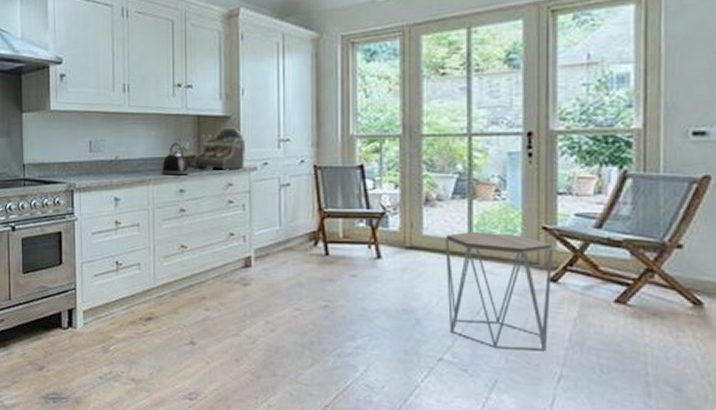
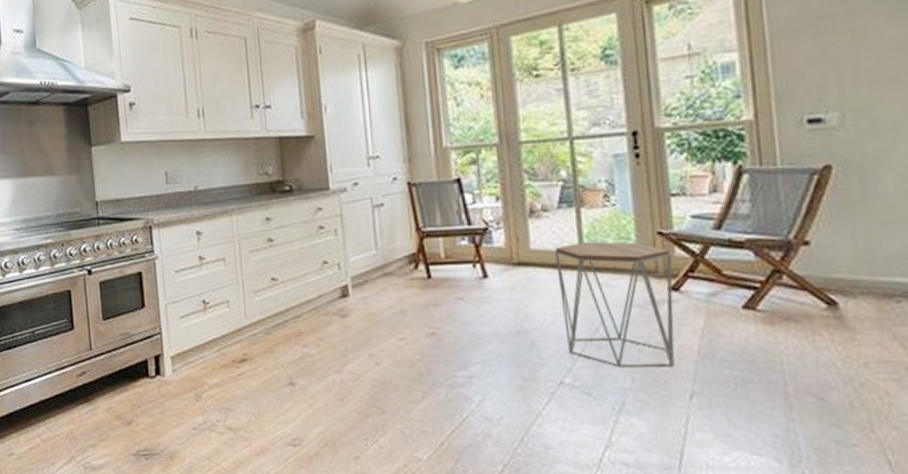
kettle: present [161,142,189,176] -> none [244,167,275,204]
spice rack: present [194,127,245,171] -> none [279,147,333,195]

